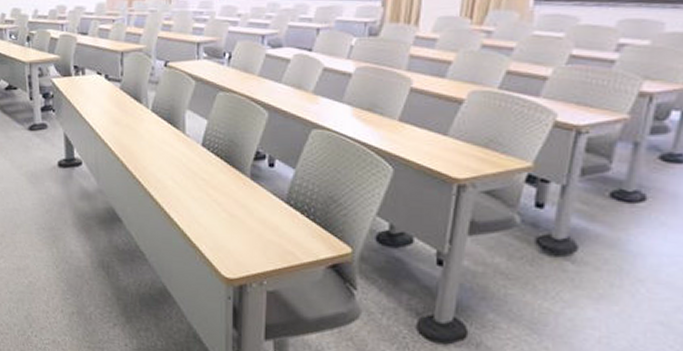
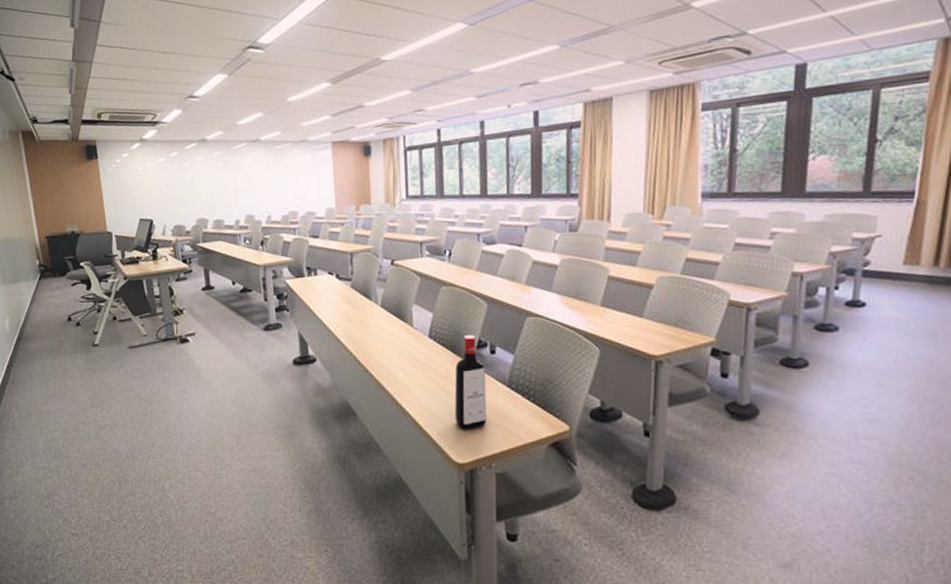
liquor bottle: none [226,146,262,245] -> present [454,335,487,430]

